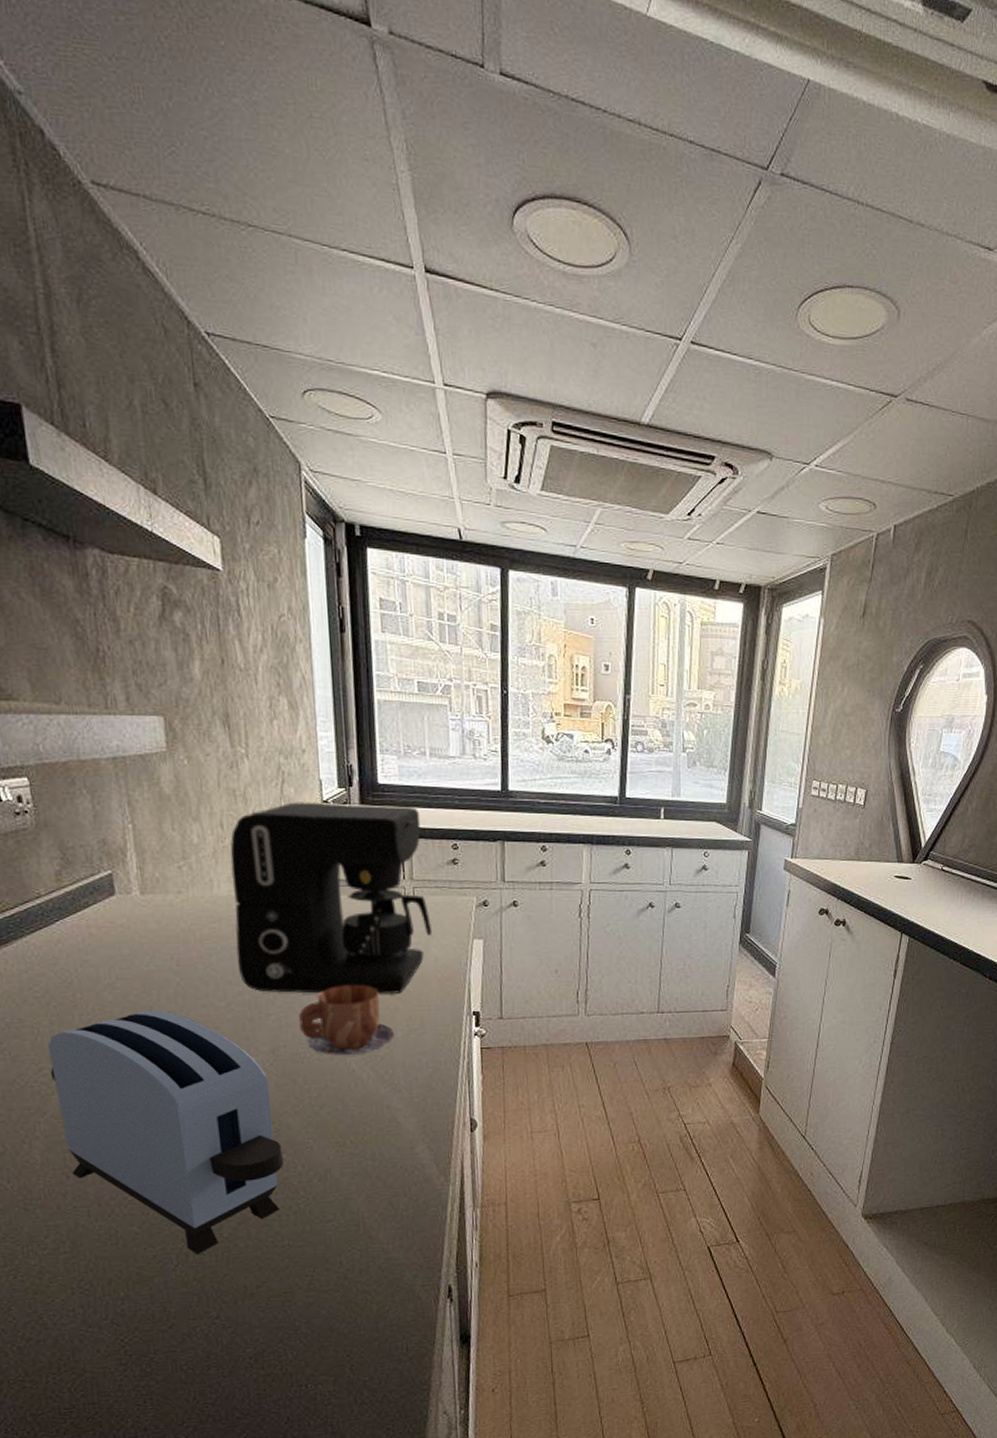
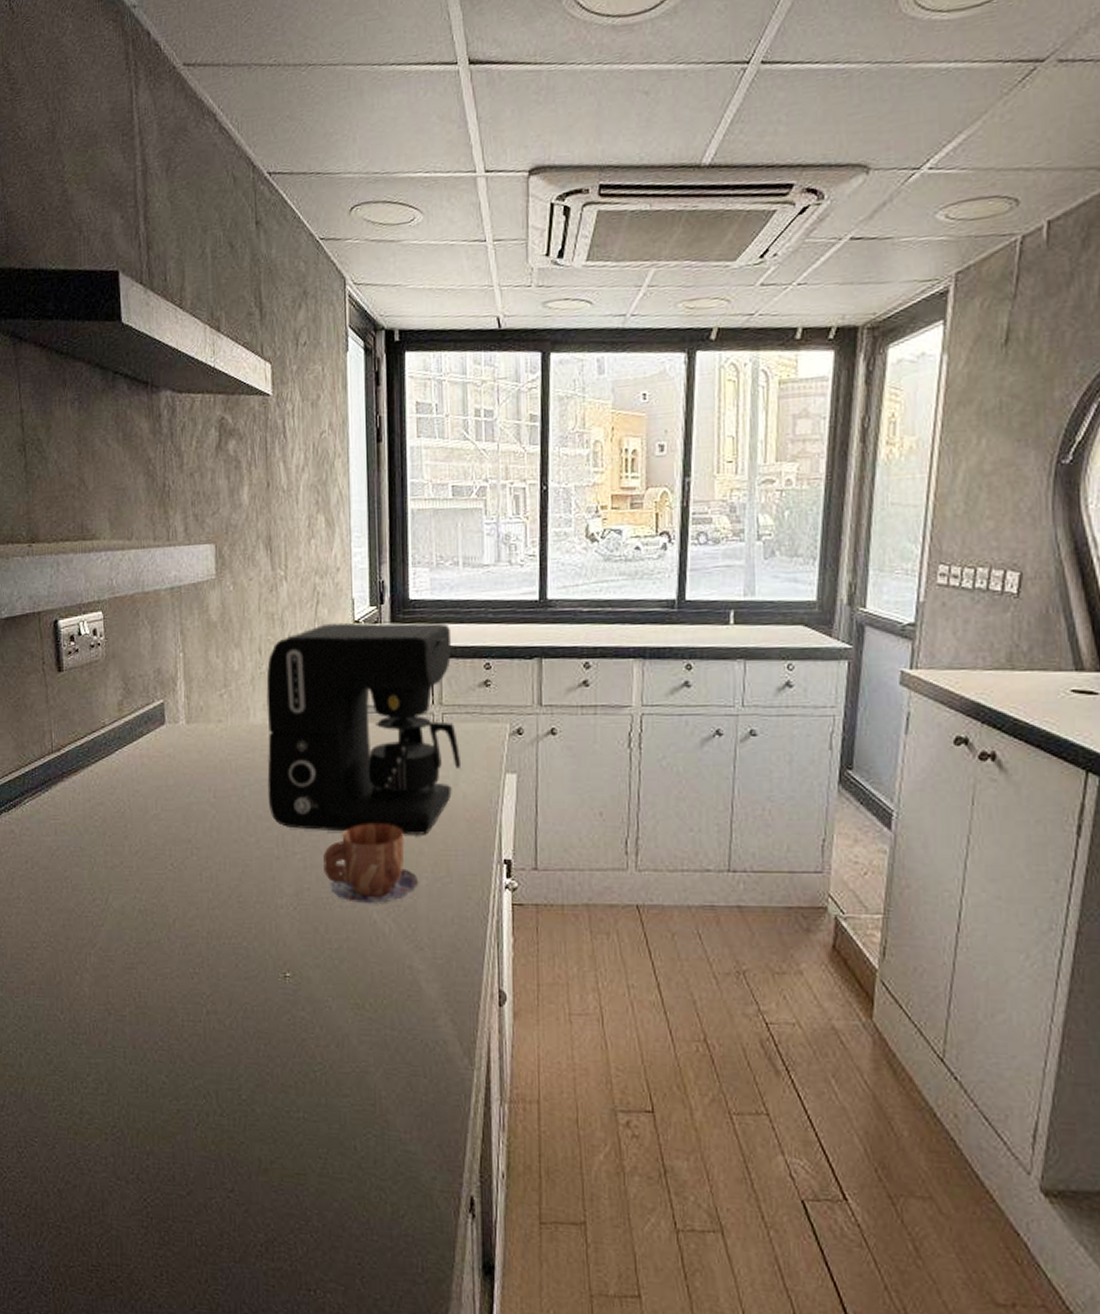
toaster: present [47,1009,284,1255] -> none [101,843,302,1115]

